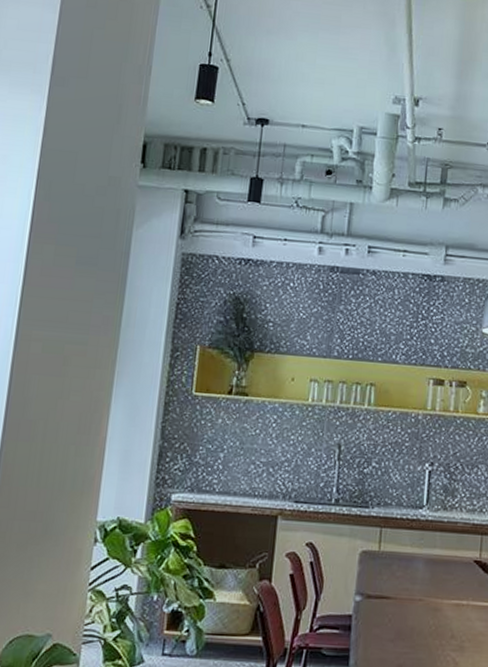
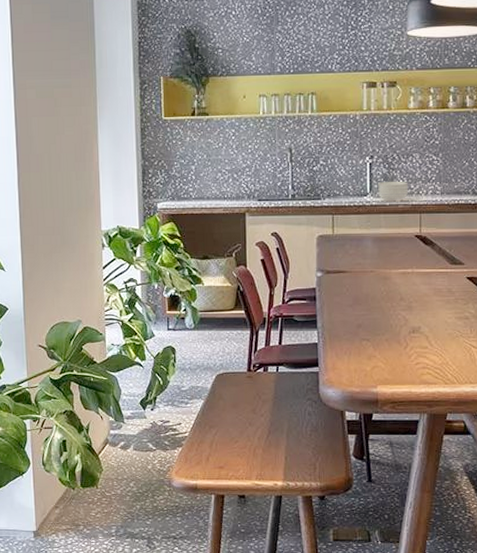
bowl: none [436,493,472,519] -> present [378,181,409,202]

